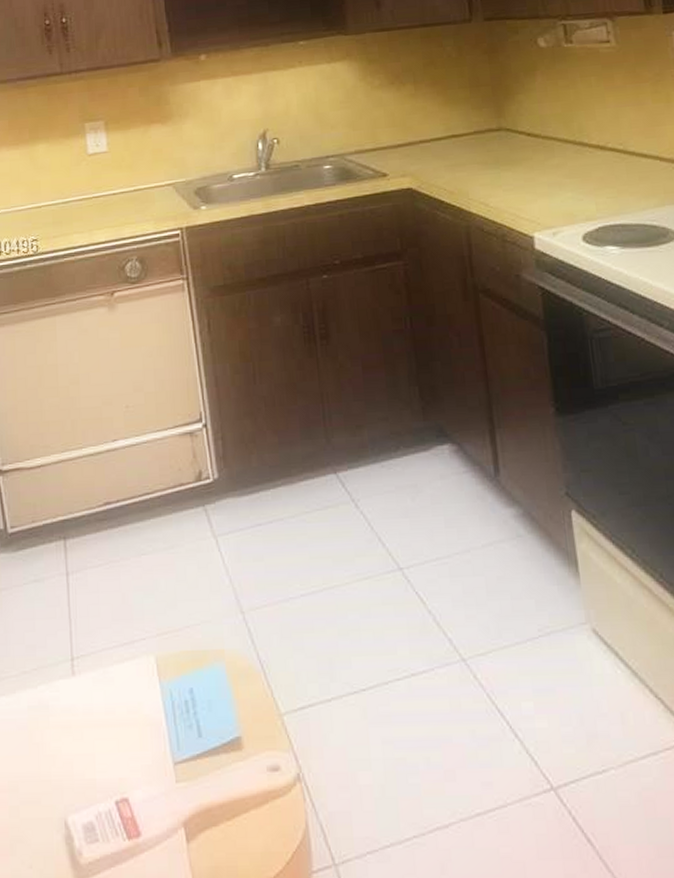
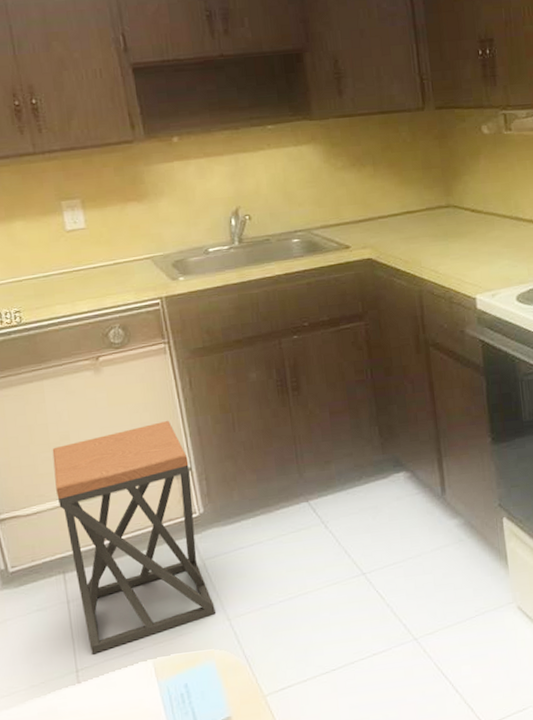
stool: none [60,368,227,641] -> present [52,421,216,655]

